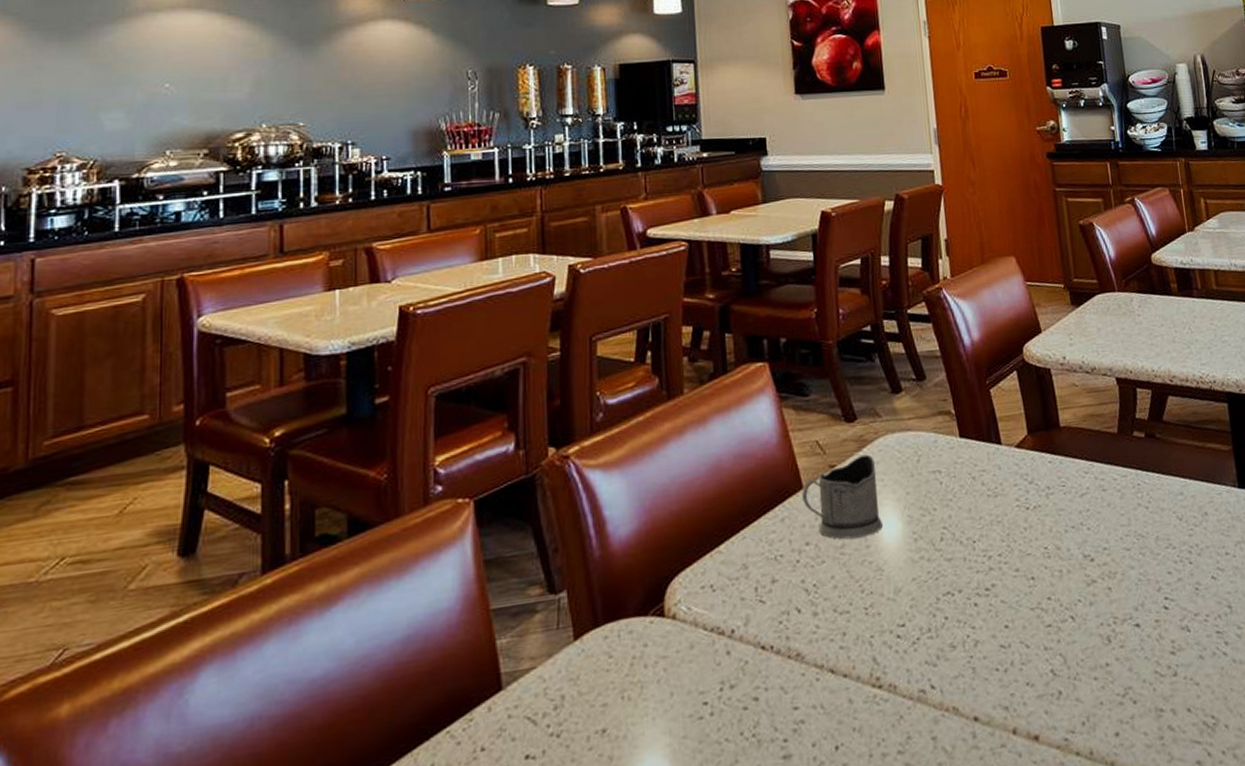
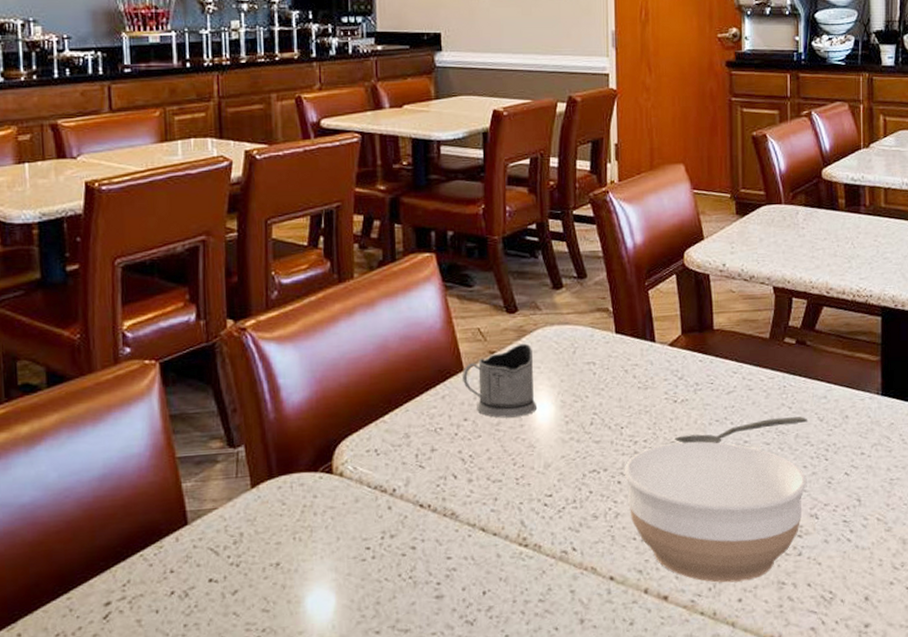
bowl: none [980,551,1174,715] -> present [624,441,807,583]
spoon: none [1030,516,1166,555] -> present [675,416,807,444]

